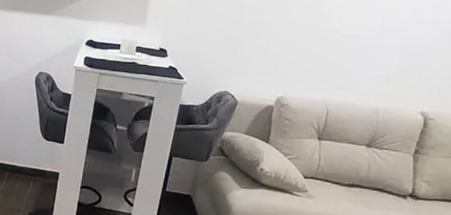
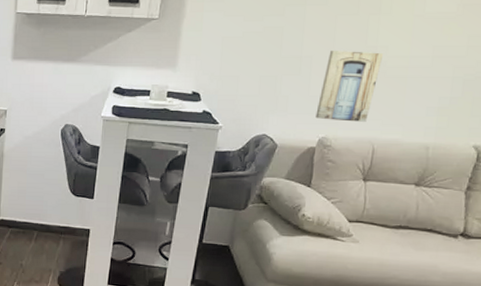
wall art: none [274,17,337,85] -> present [315,51,384,122]

